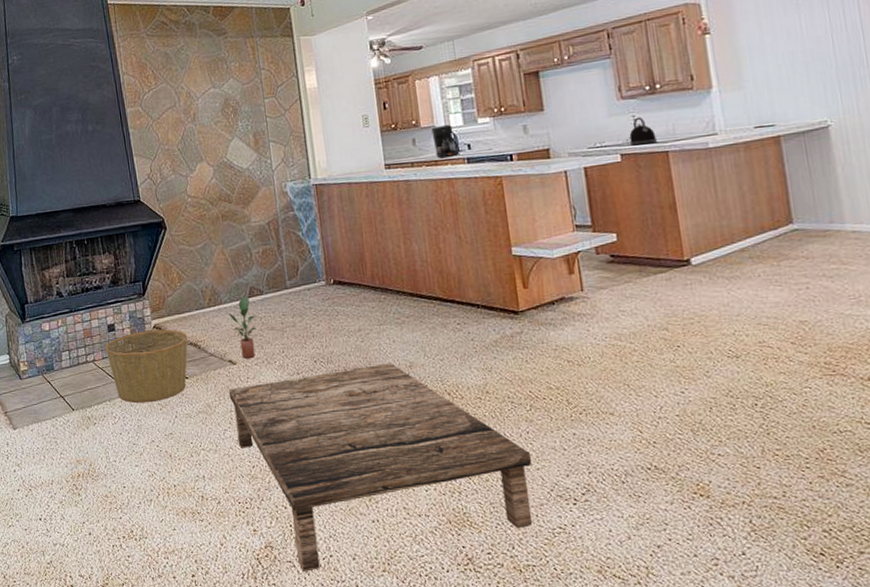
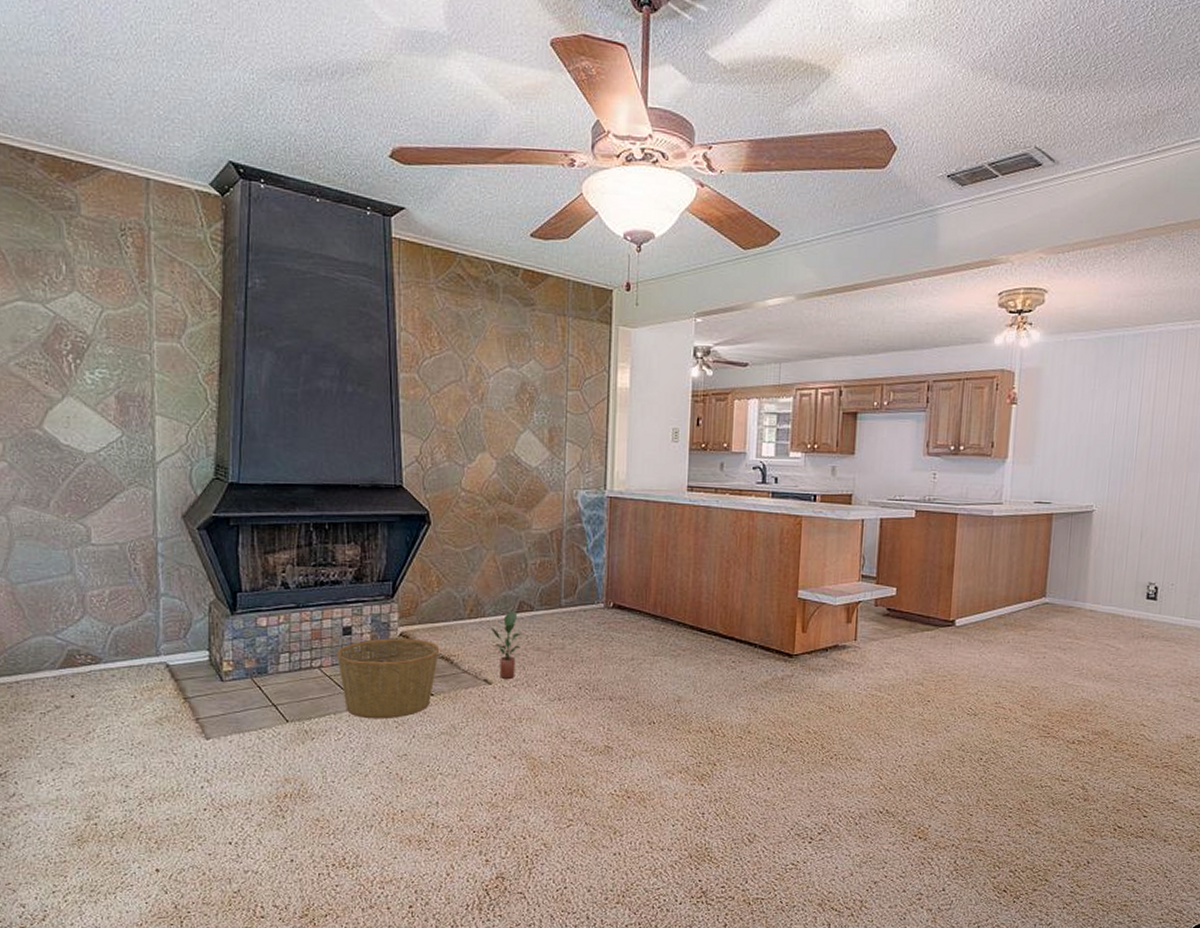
coffee table: present [228,362,532,572] -> none [478,695,778,903]
coffee maker: present [431,124,460,159] -> none [741,453,766,489]
kettle: present [629,117,657,146] -> none [926,475,950,504]

